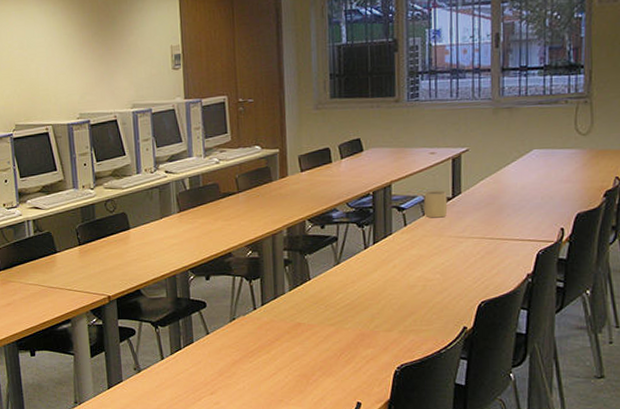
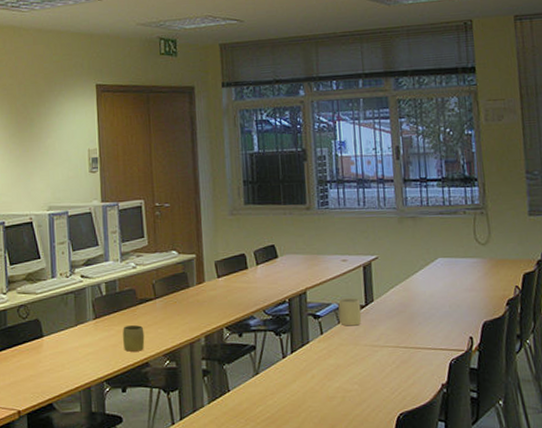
mug: none [205,218,228,243] -> present [122,325,145,352]

